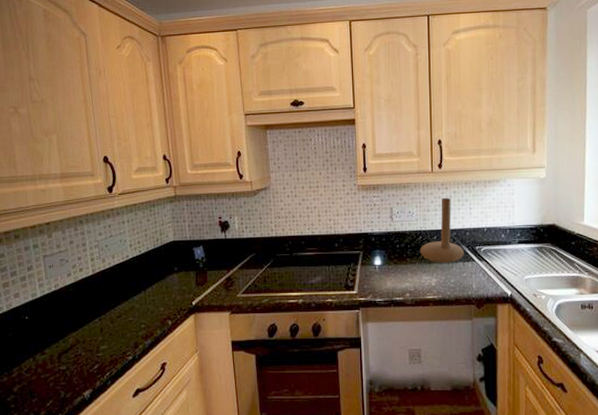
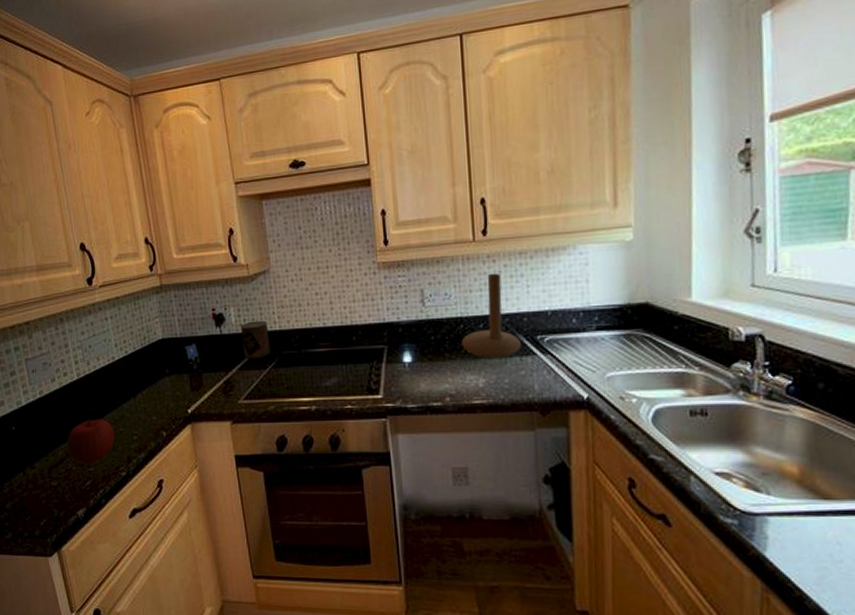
fruit: none [78,309,124,350] -> present [67,419,115,464]
tin can: none [243,228,267,260] -> present [241,320,270,359]

